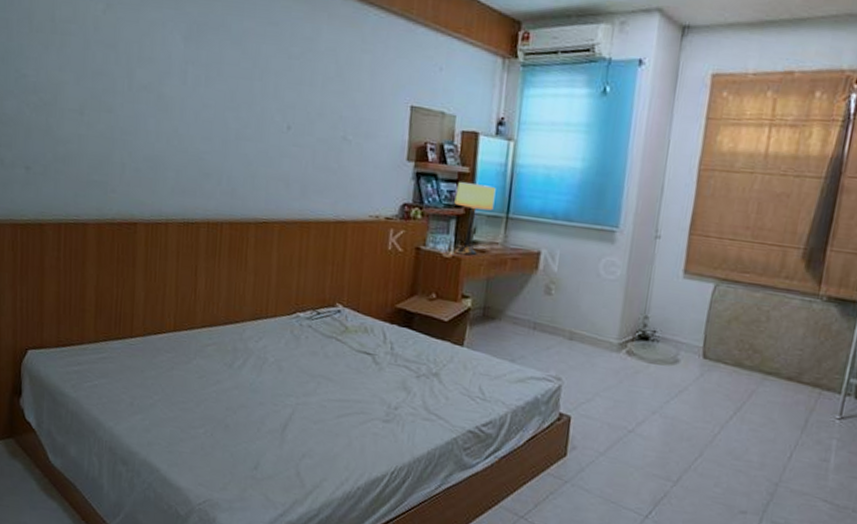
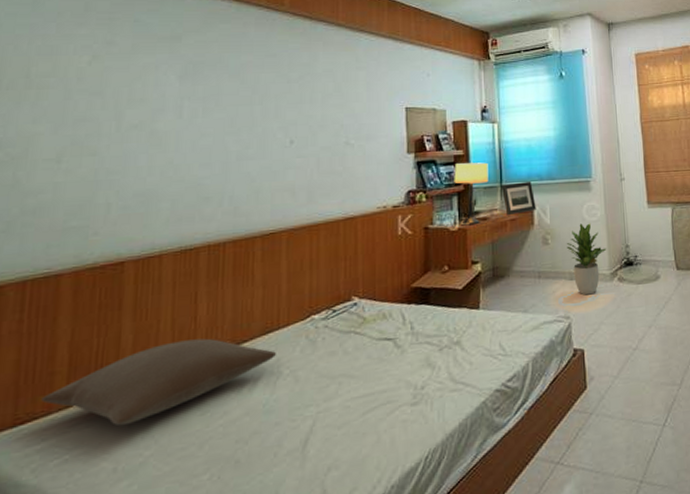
pillow: none [76,307,265,370] -> present [41,338,277,426]
picture frame: none [507,216,545,254] -> present [502,182,536,216]
potted plant: none [571,279,620,362] -> present [566,223,607,296]

